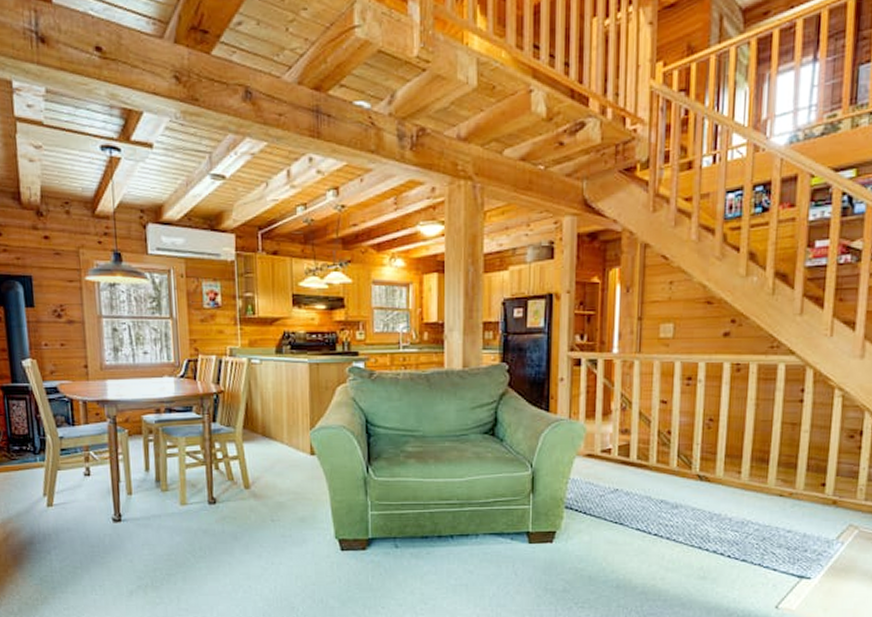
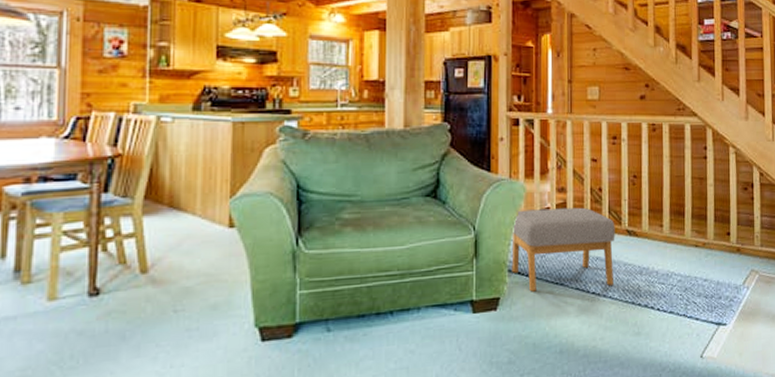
footstool: none [568,450,684,529] -> present [510,207,615,292]

